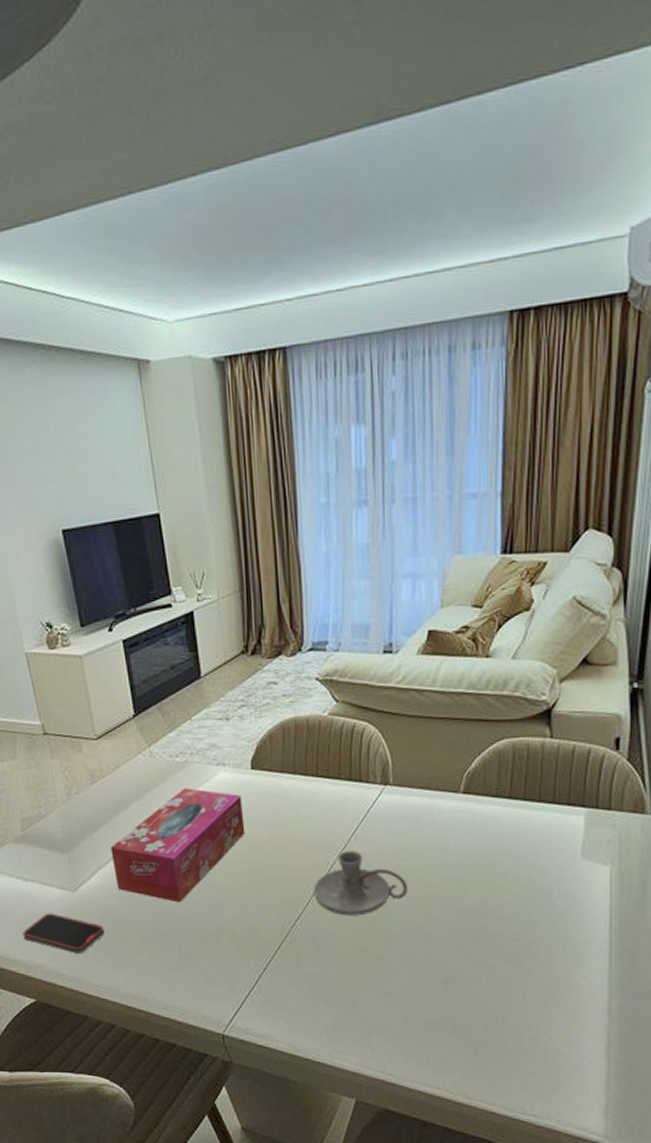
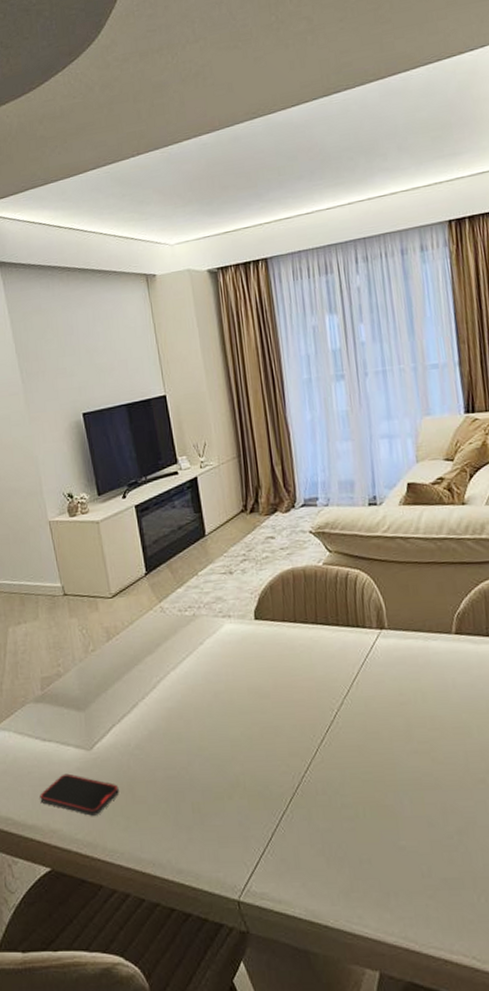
tissue box: present [110,788,245,903] -> none [125,640,252,758]
candle holder: present [313,851,409,916] -> none [320,696,413,765]

